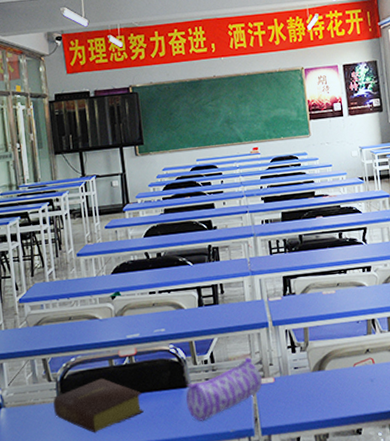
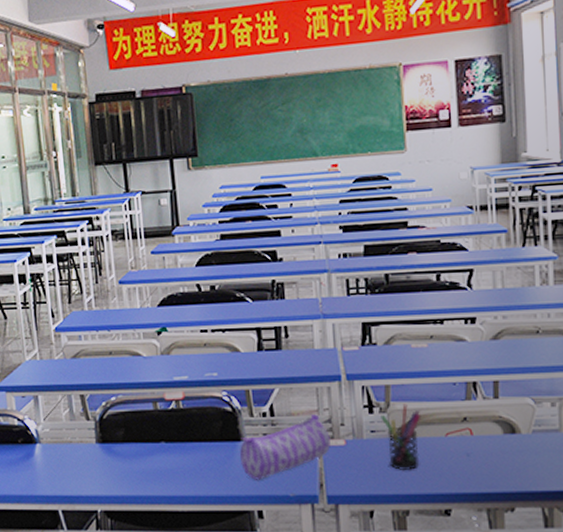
bible: present [53,378,144,433] -> none [91,421,191,480]
pen holder: none [301,342,335,400] -> present [380,404,422,471]

